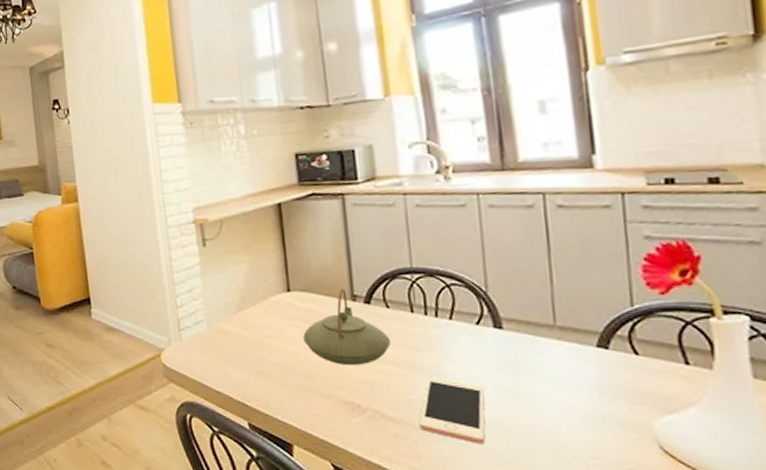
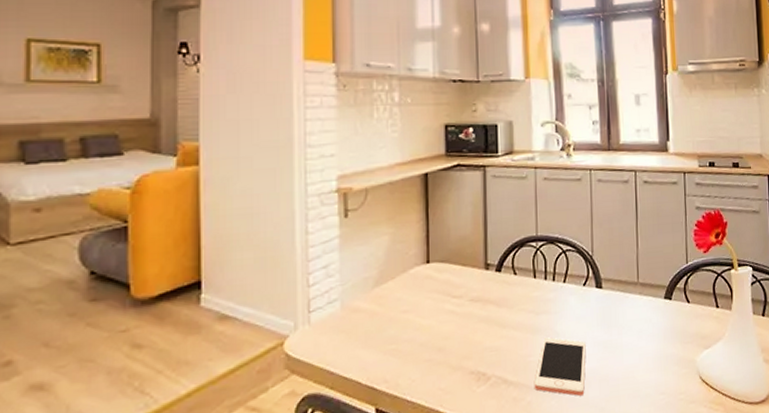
teapot: present [303,288,392,366] -> none [438,257,516,335]

